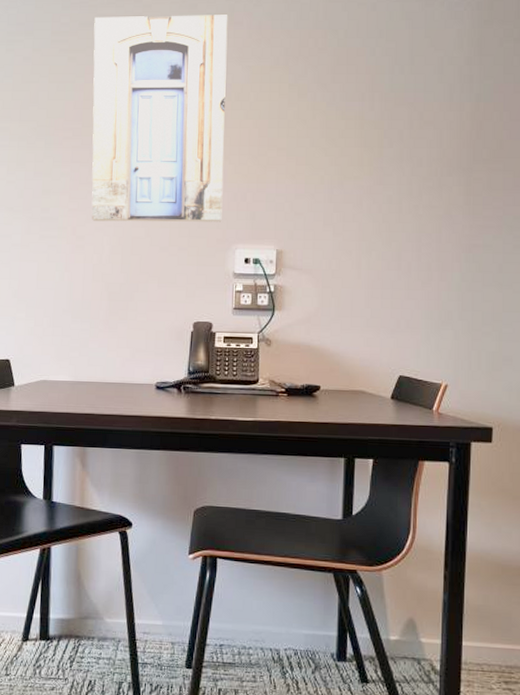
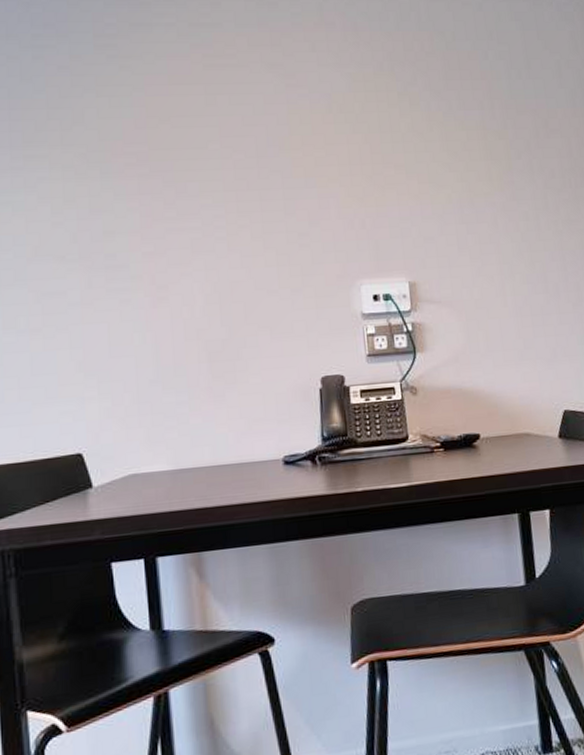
wall art: present [91,15,228,222] -> none [149,14,340,266]

